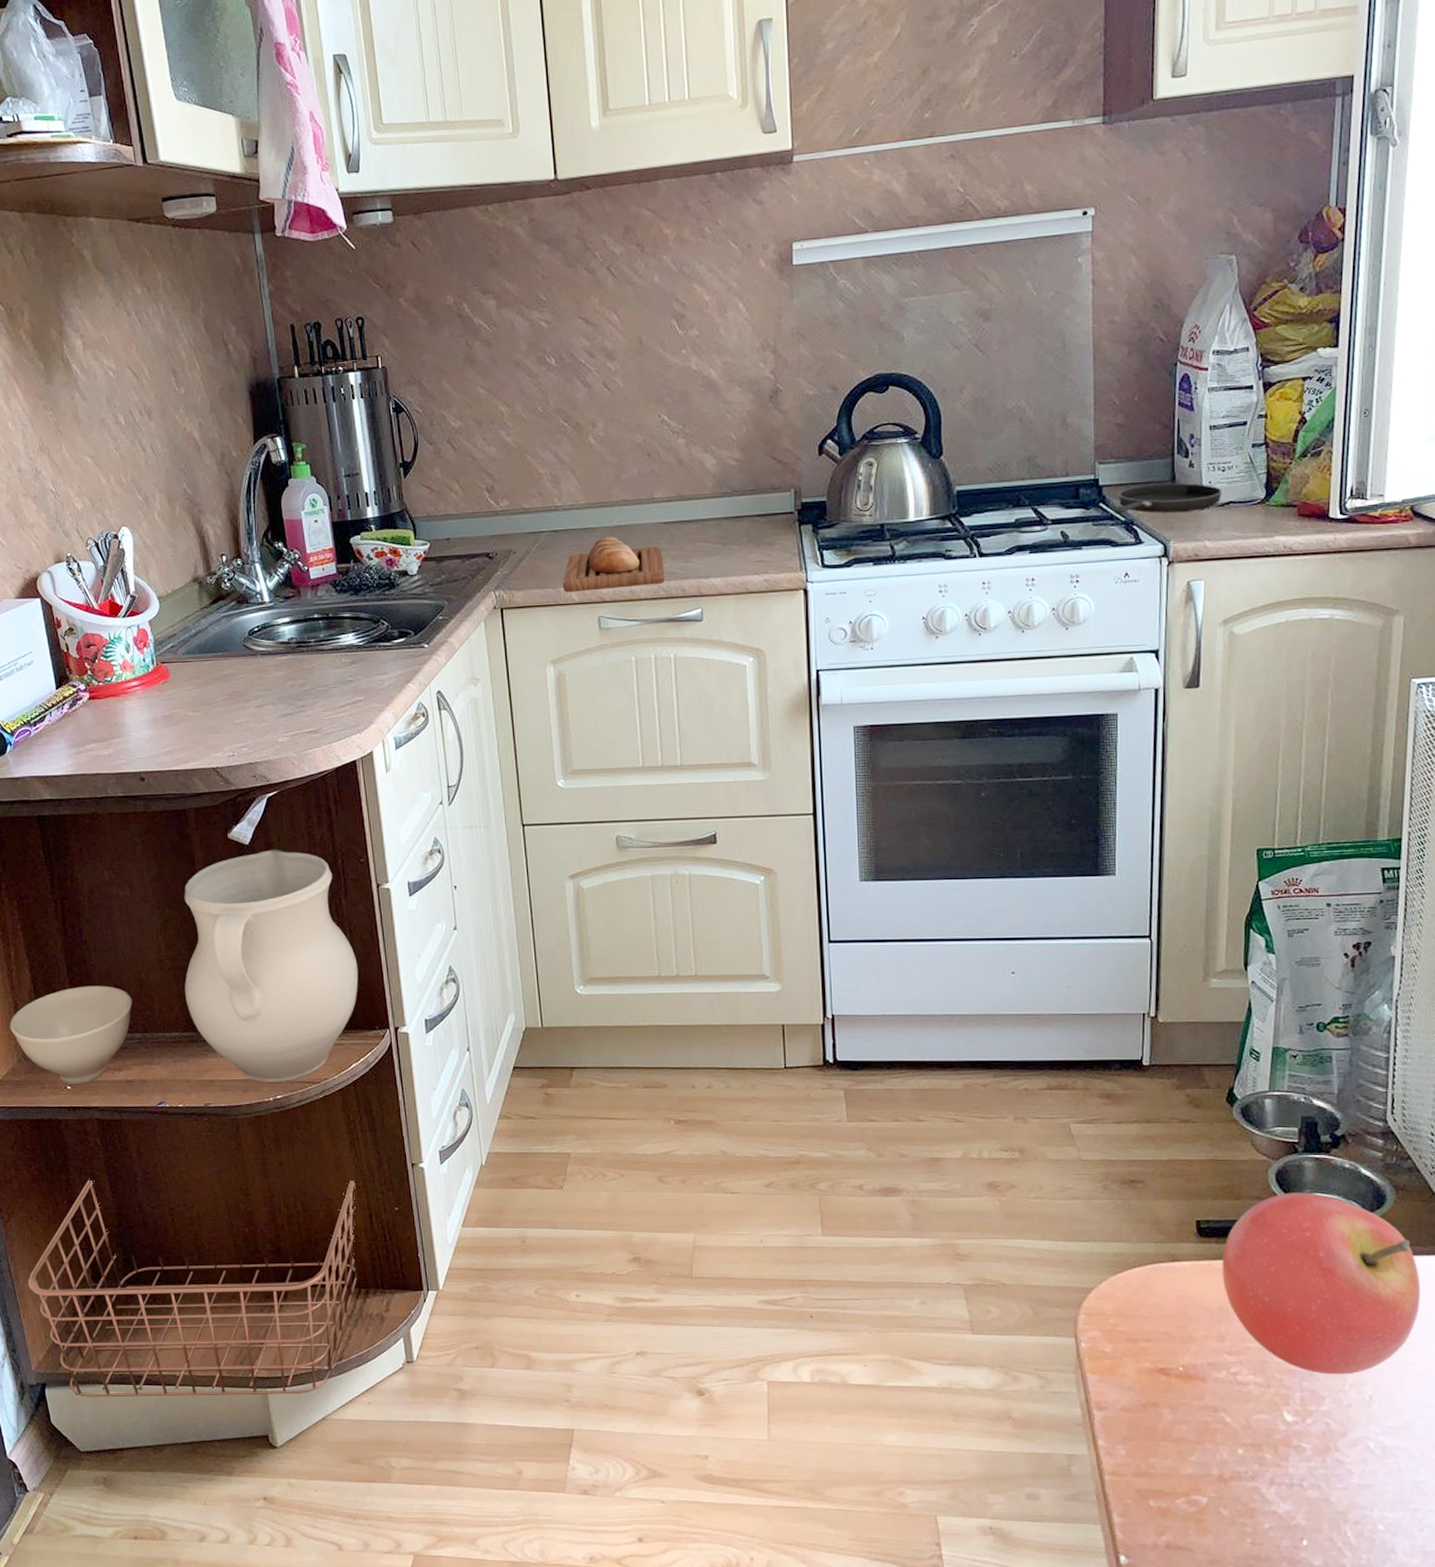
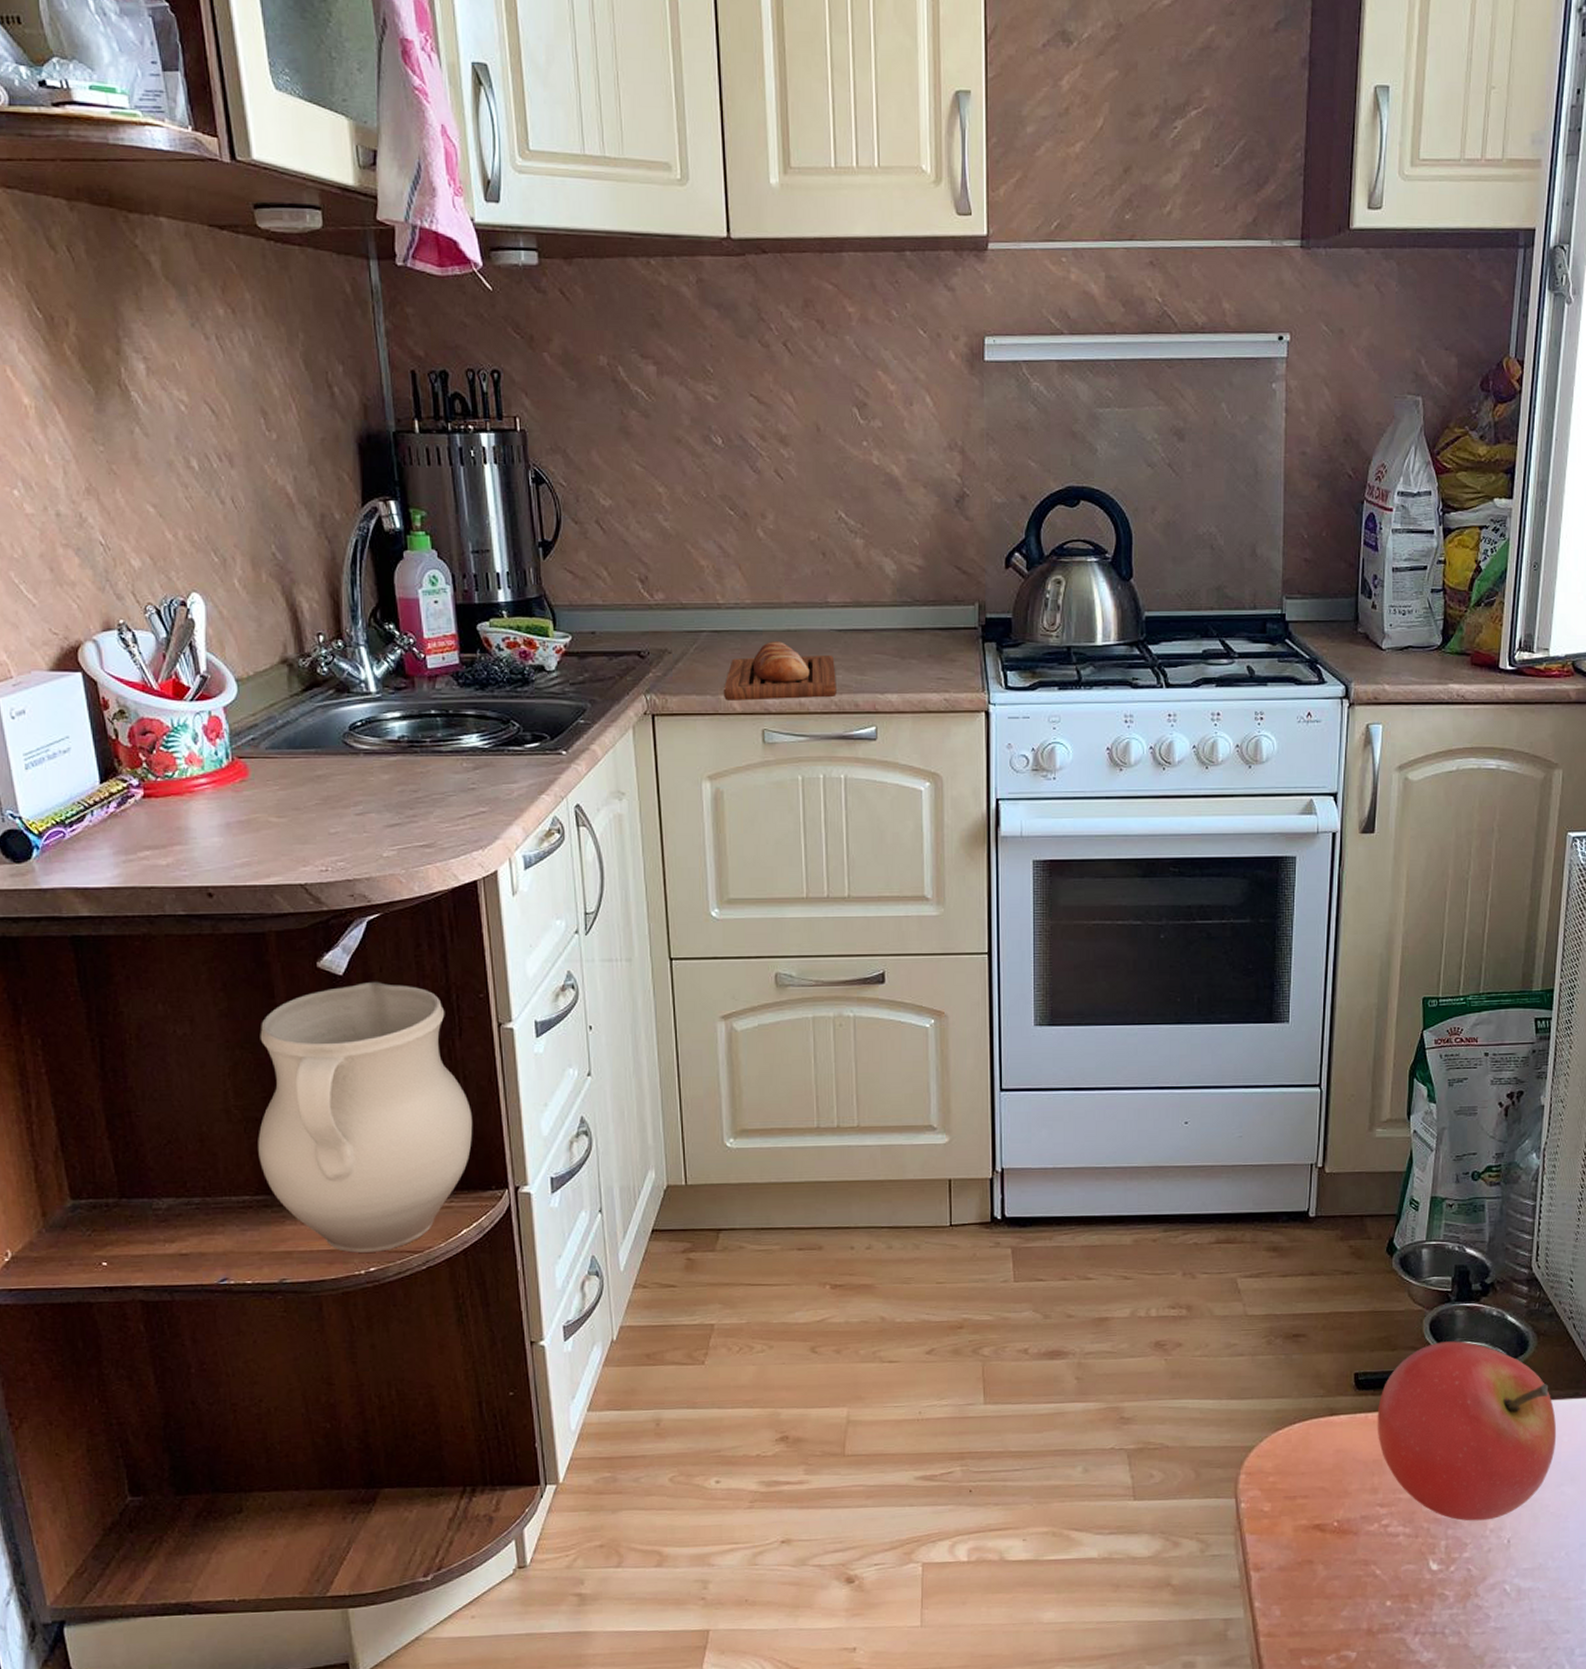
bowl: present [10,985,133,1084] -> none [28,1140,191,1260]
basket: present [28,1178,358,1397] -> none [44,1363,463,1634]
frying pan: present [1114,483,1222,514] -> none [1299,623,1402,653]

